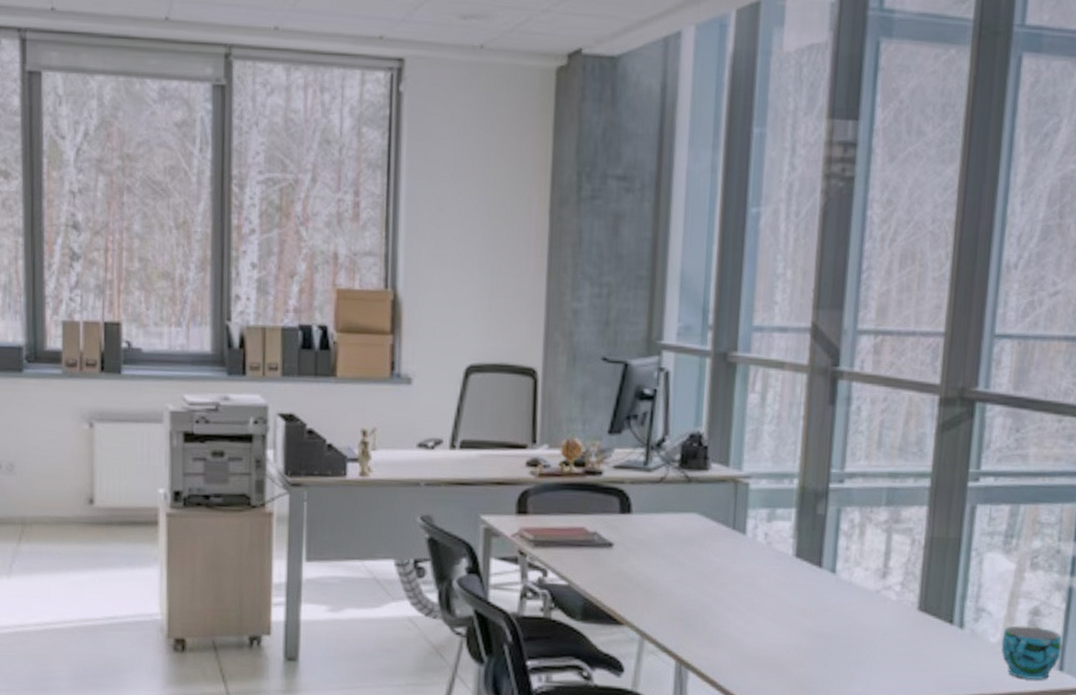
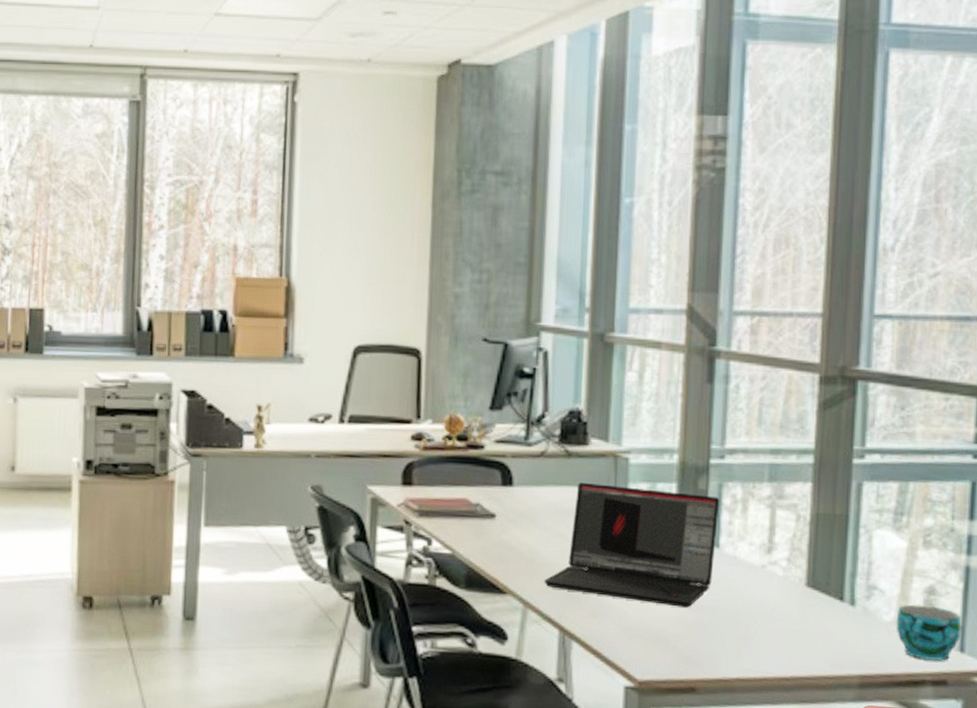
laptop: none [661,509,838,634] -> present [544,483,720,608]

